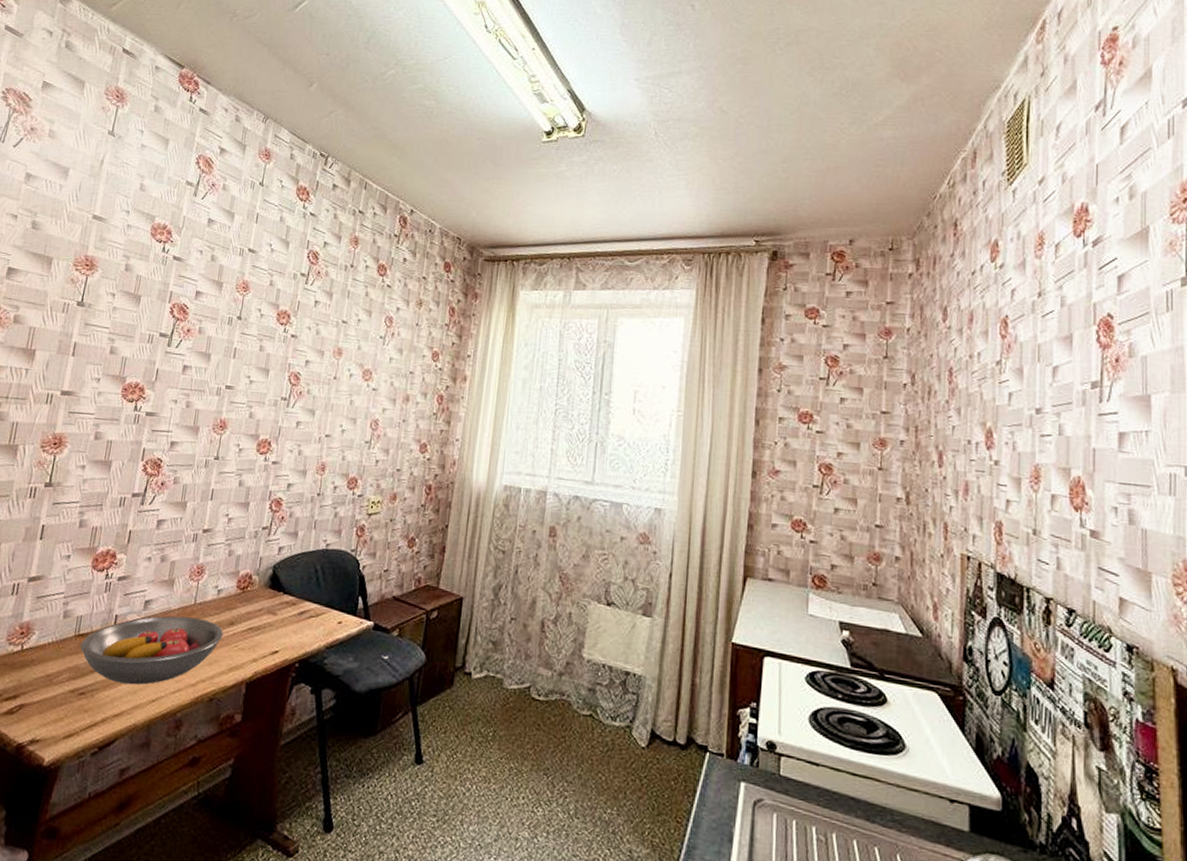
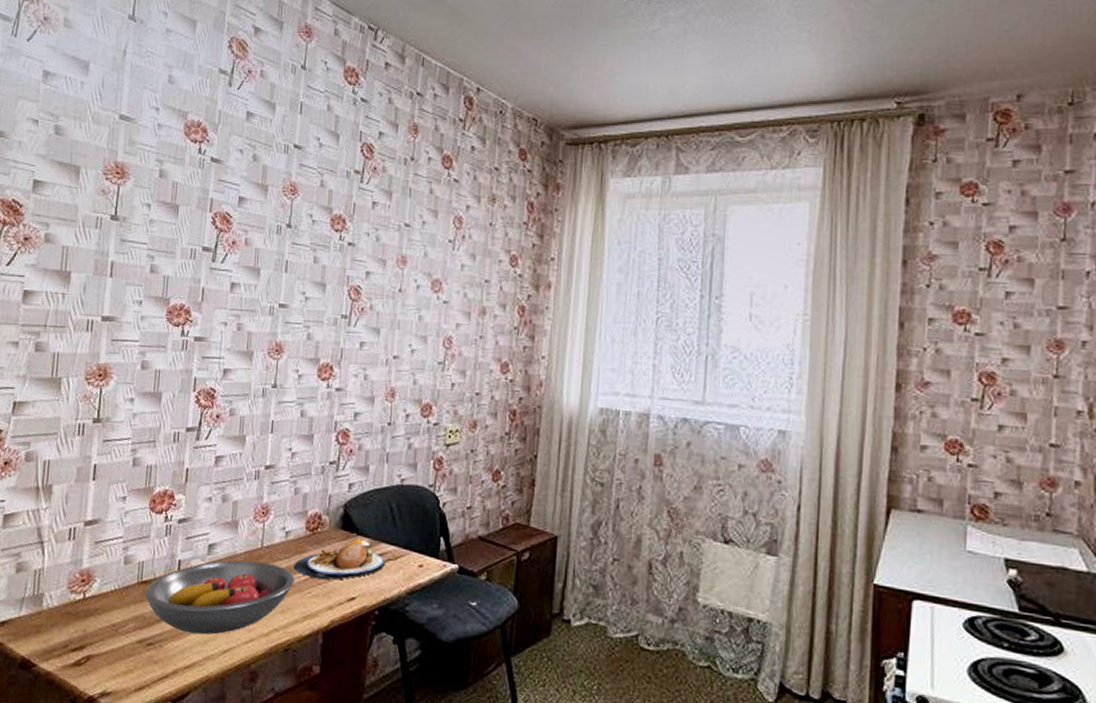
plate: none [223,597,308,635] -> present [293,538,385,580]

